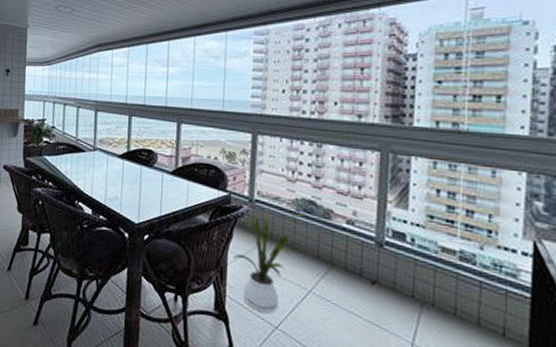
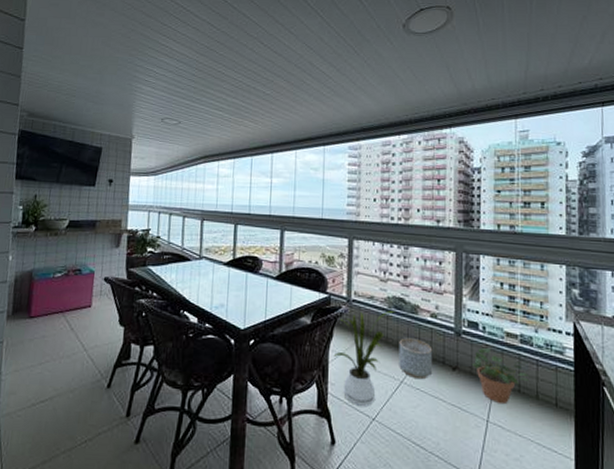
planter: none [307,244,348,291] -> present [399,338,433,379]
potted plant: none [395,262,468,327] -> present [471,348,529,403]

